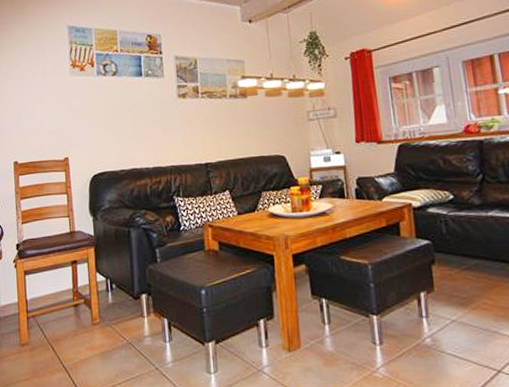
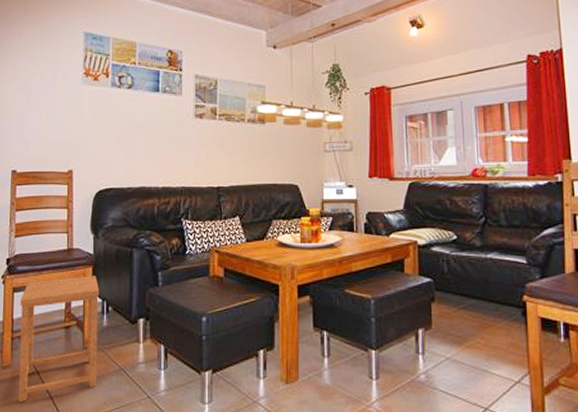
side table: none [32,256,108,376] -> present [18,276,100,402]

